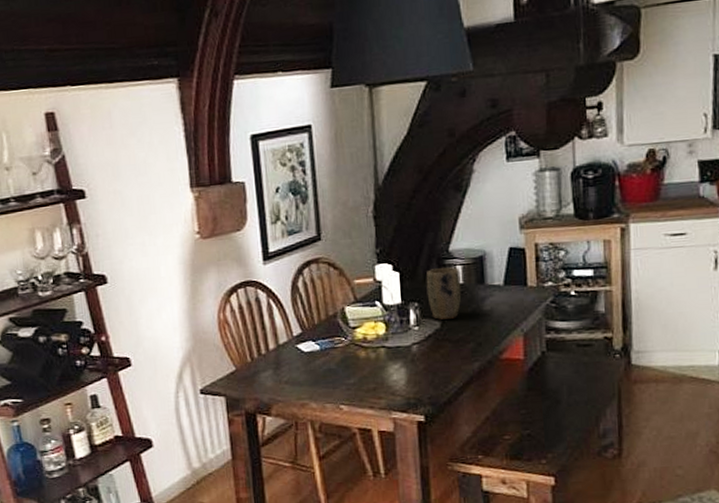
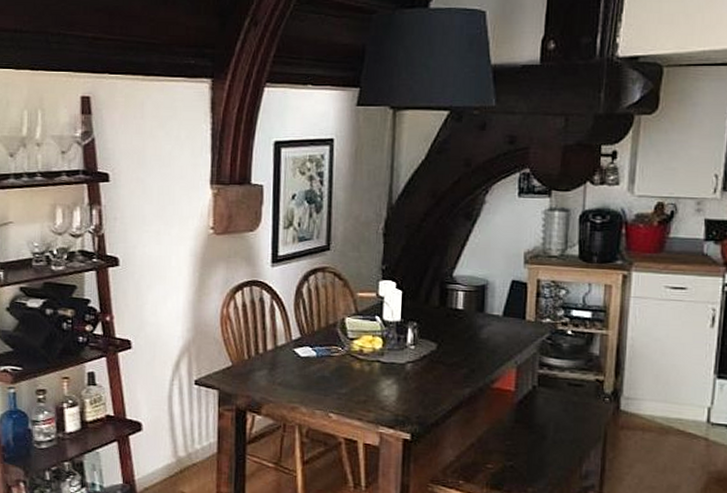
plant pot: present [426,267,462,320] -> none [426,291,461,343]

